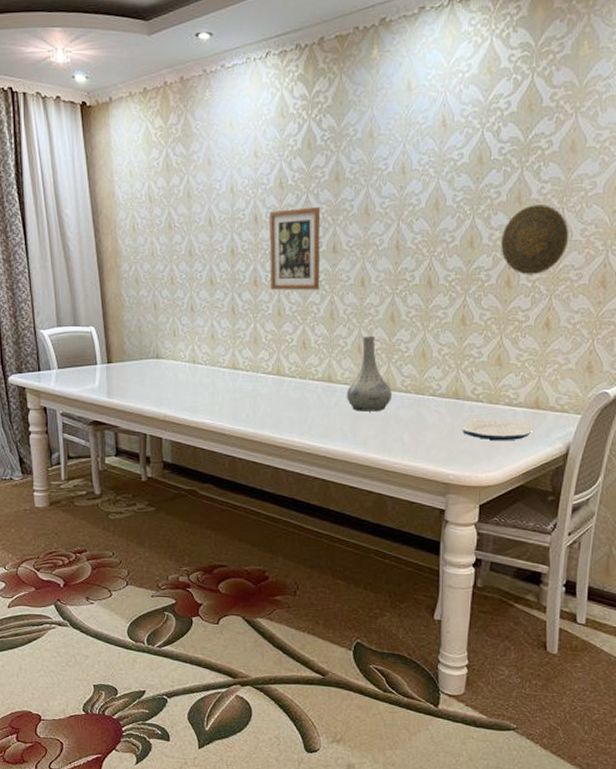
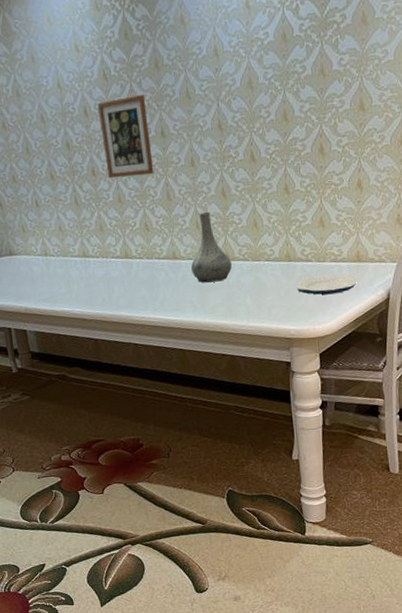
decorative plate: present [501,205,569,275] -> none [311,75,370,142]

